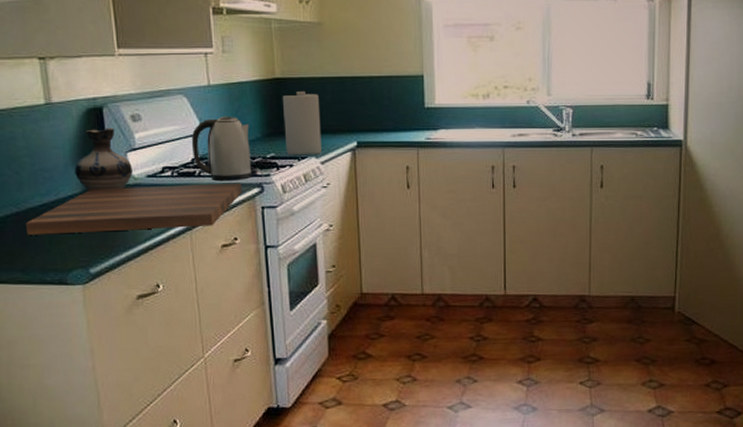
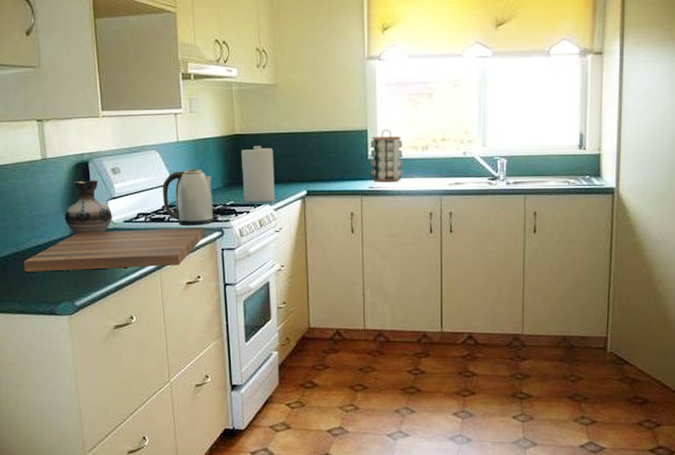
spice rack: none [426,75,463,133] -> present [370,129,403,183]

